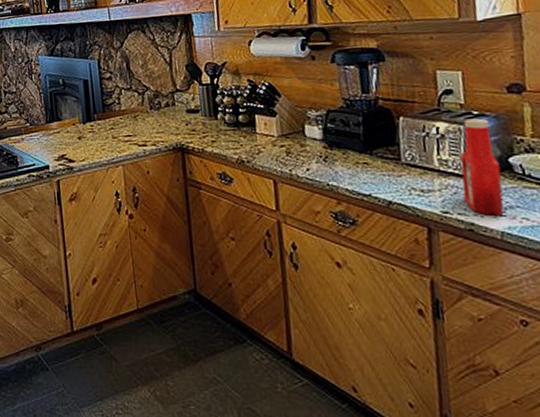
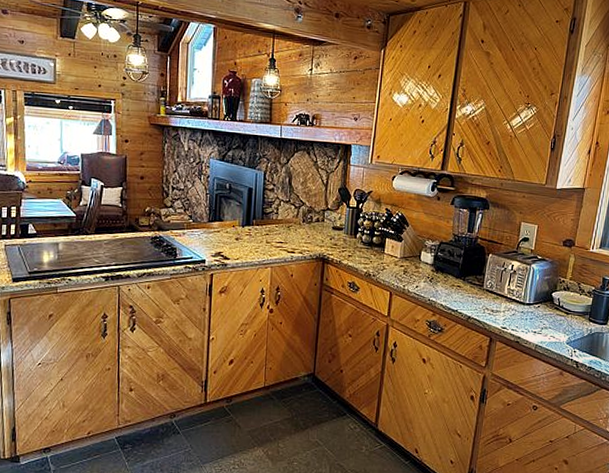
ketchup bottle: present [460,118,504,216] -> none [518,261,546,333]

